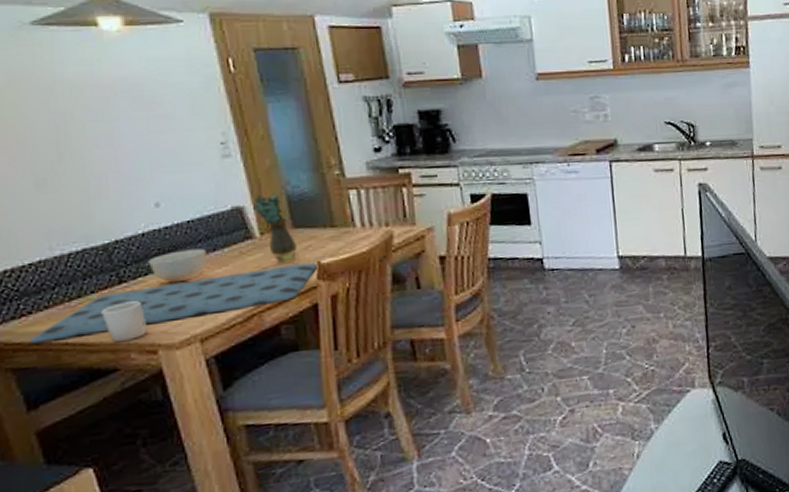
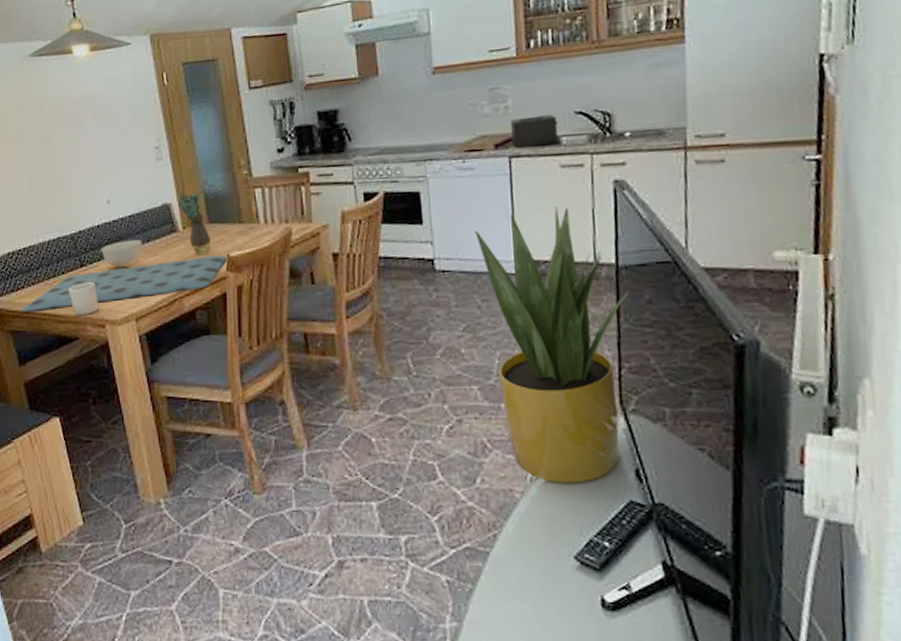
planter: none [581,207,714,456] -> present [476,206,631,483]
toaster: none [609,124,652,153] -> present [509,115,559,148]

